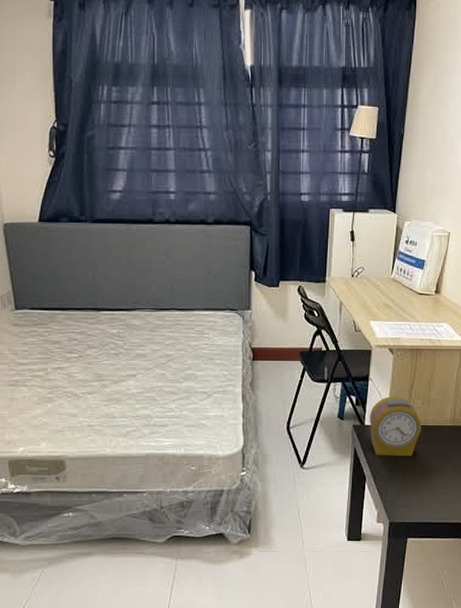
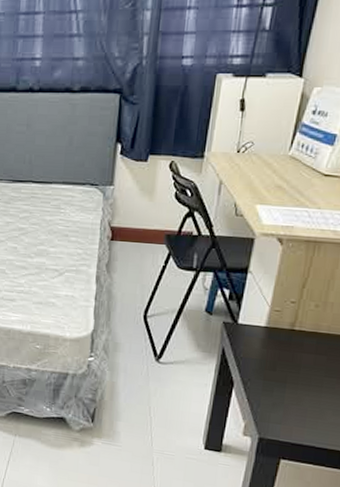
alarm clock: present [369,395,422,456] -> none [244,293,313,366]

